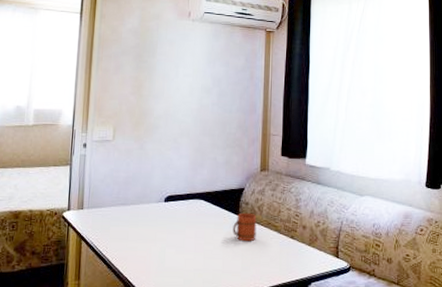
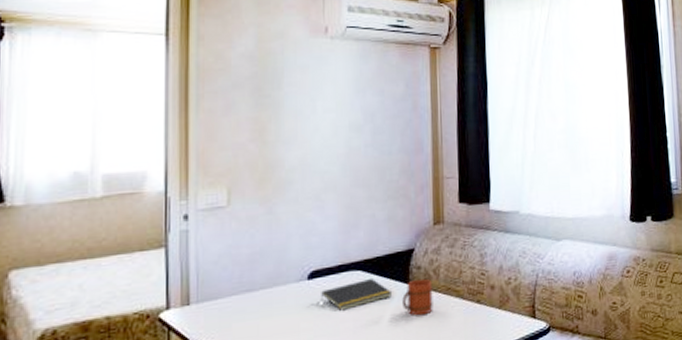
notepad: none [173,207,226,229] -> present [321,279,393,311]

